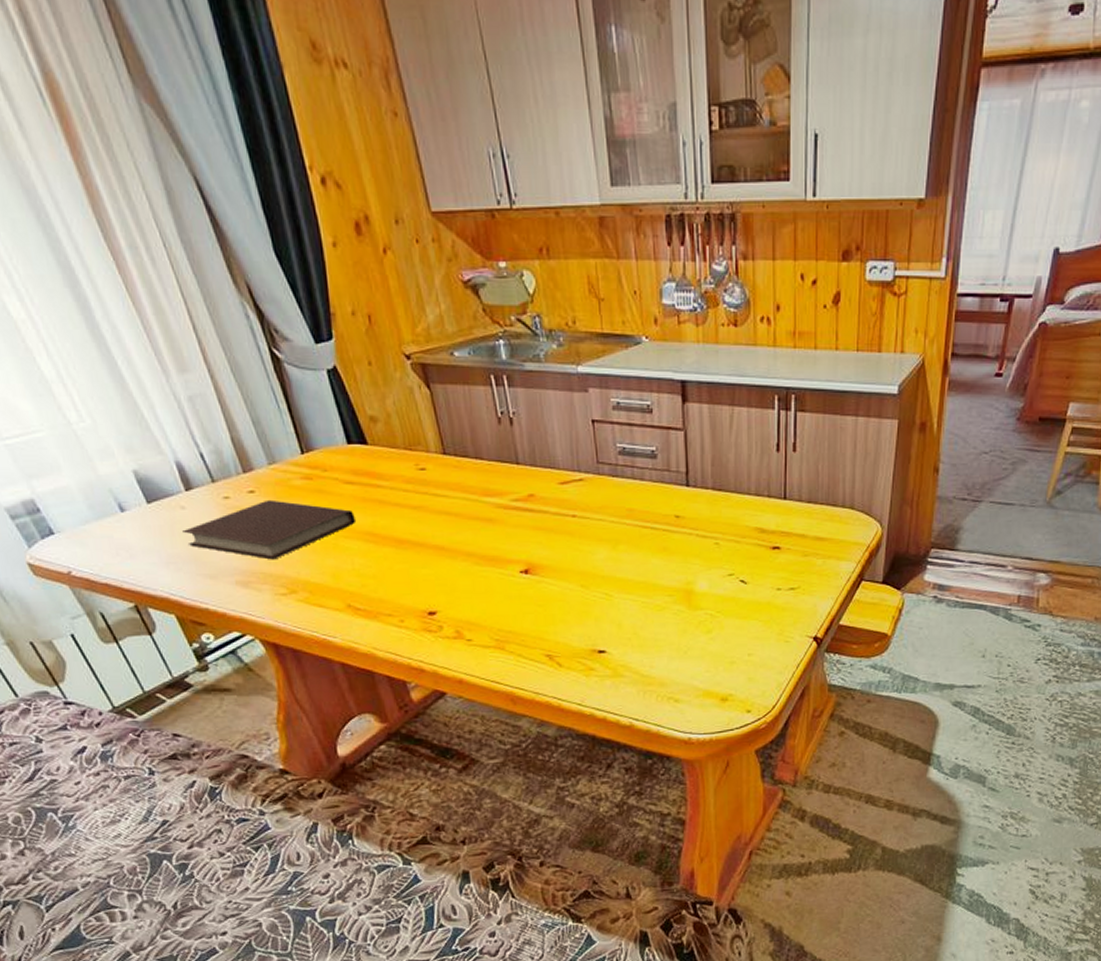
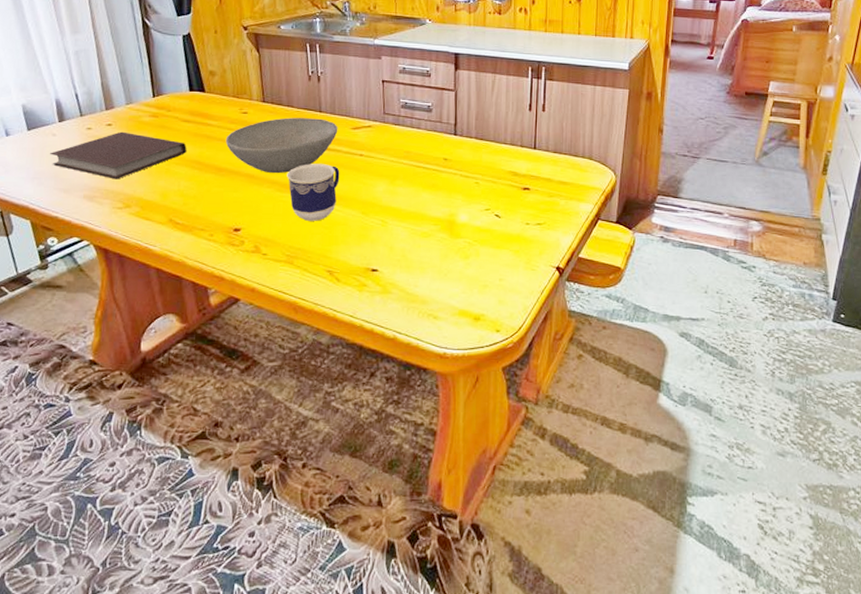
bowl: none [402,472,542,544] -> present [225,117,338,174]
cup: none [484,529,550,598] -> present [287,164,340,221]

